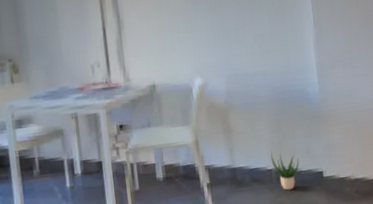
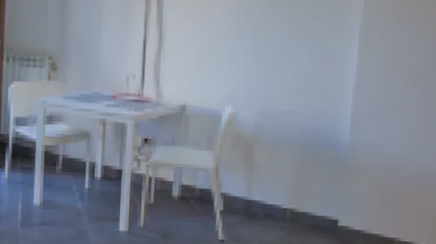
potted plant: present [270,151,299,191] -> none [288,191,316,232]

